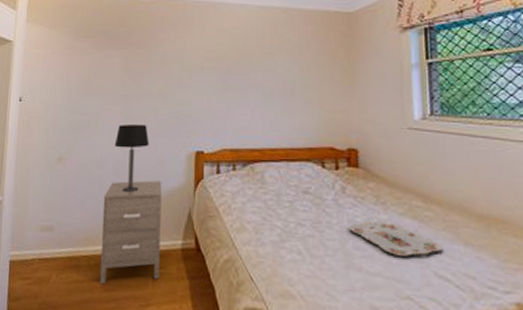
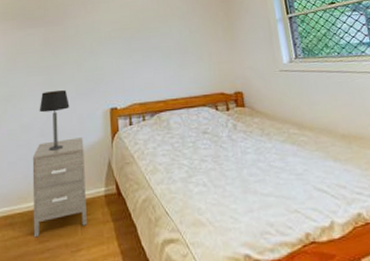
serving tray: present [348,221,443,256] -> none [242,149,318,177]

